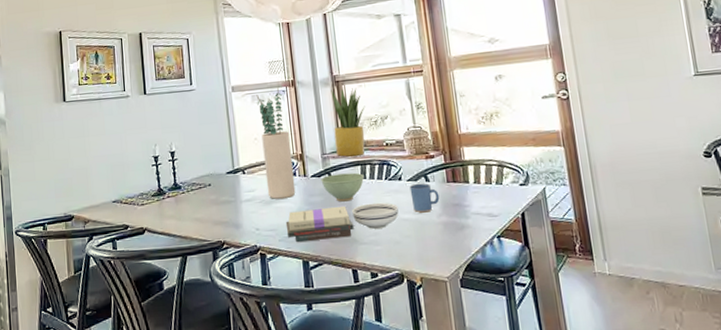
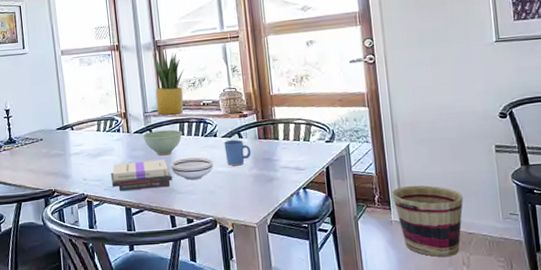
vase: present [256,87,296,199] -> none [84,51,120,153]
basket: none [594,232,672,314] -> present [392,185,464,257]

